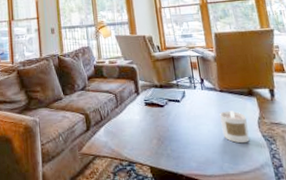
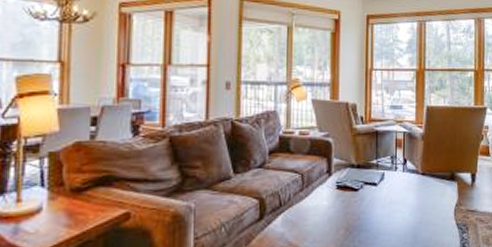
candle: present [219,110,250,144] -> none [417,196,444,233]

